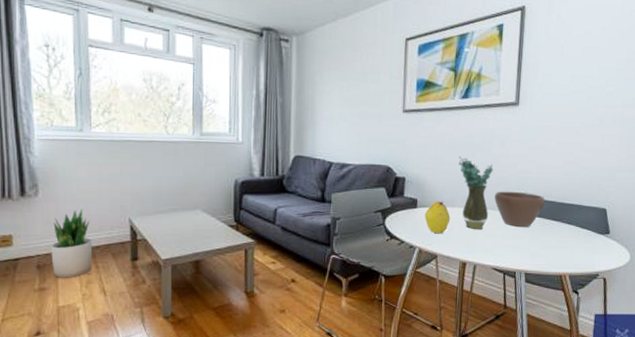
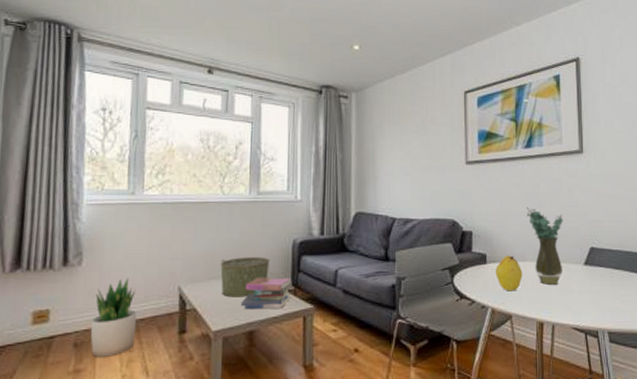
basket: none [167,194,214,231] -> present [220,257,271,298]
books: none [188,213,233,241] -> present [241,278,291,308]
bowl: present [494,191,545,227] -> none [566,242,621,280]

